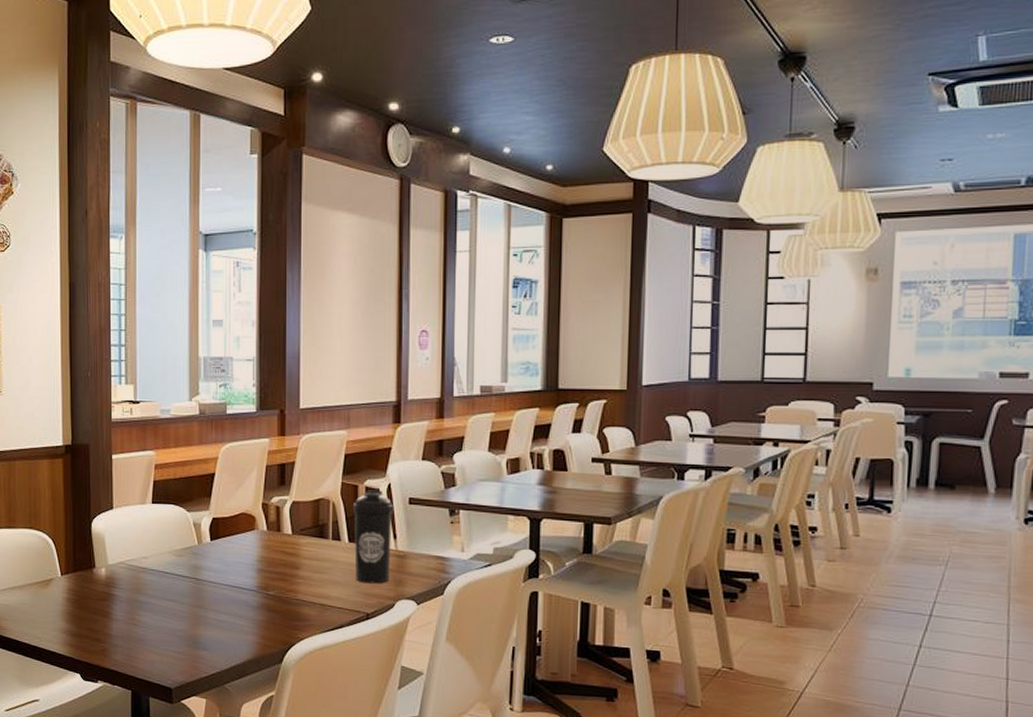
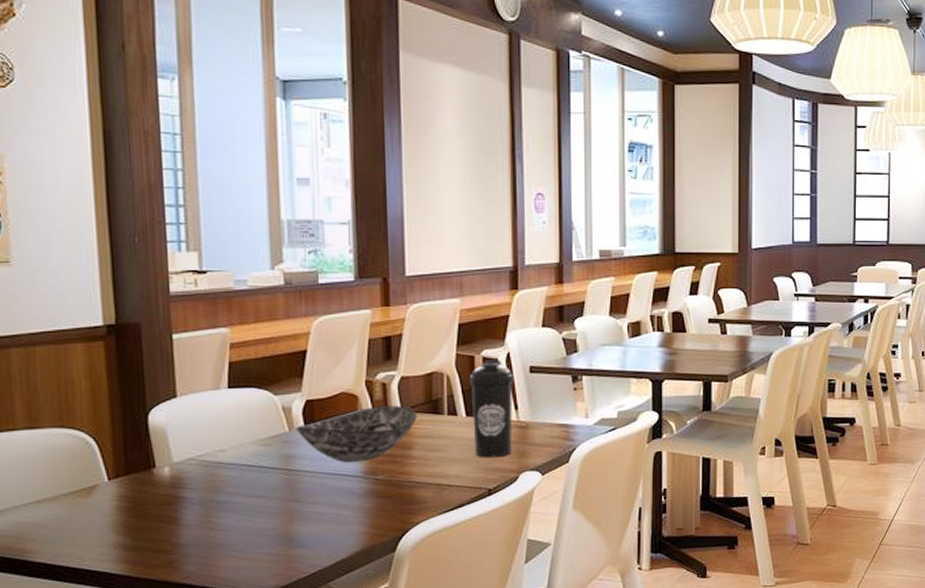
bowl: none [203,527,305,577] -> present [295,405,417,462]

